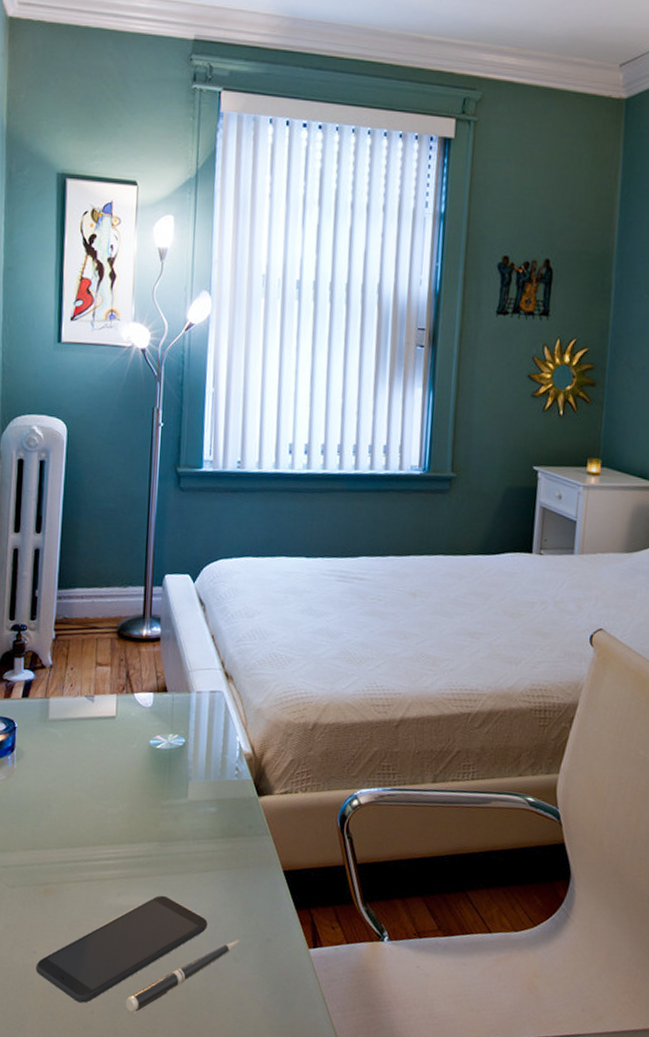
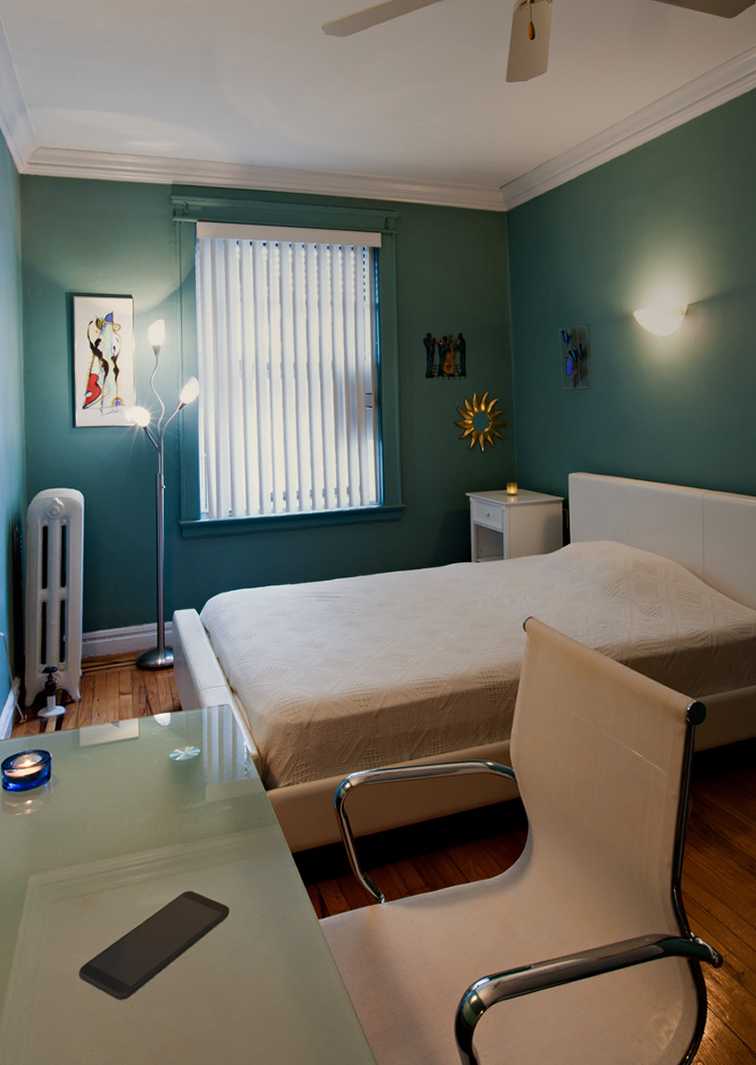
pen: present [125,939,239,1014] -> none [161,920,258,1003]

